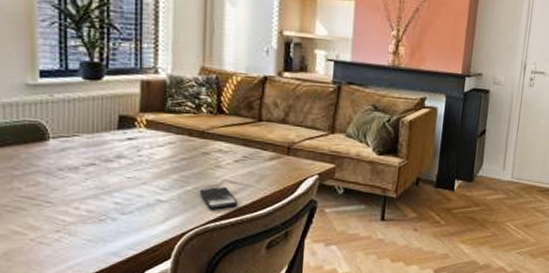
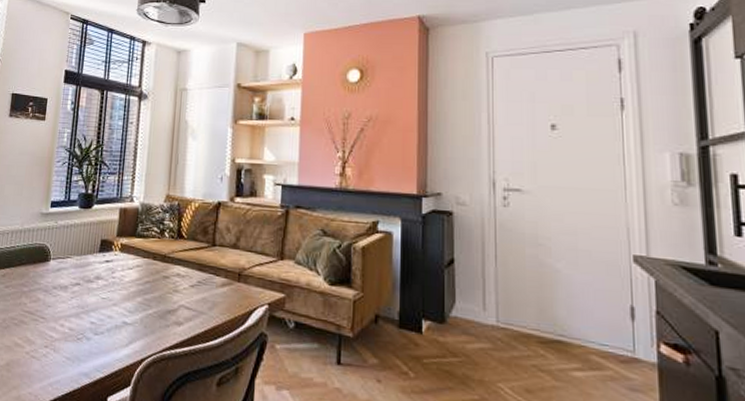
smartphone: present [199,186,237,210] -> none [158,311,191,337]

